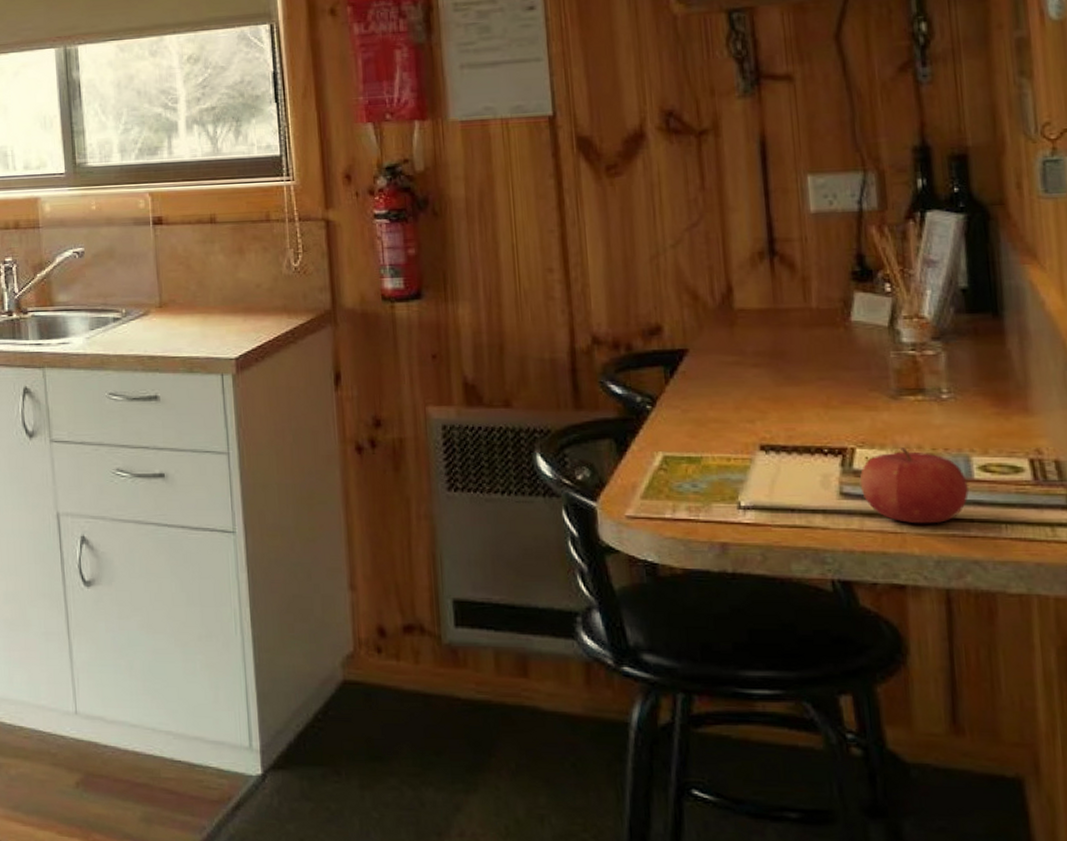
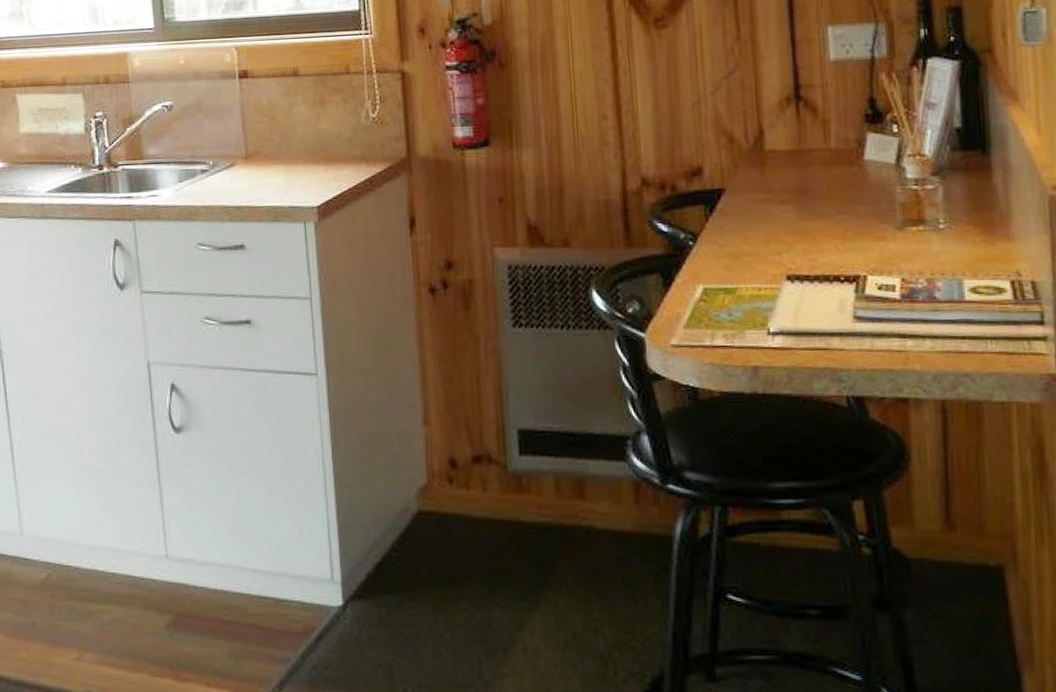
fruit: present [859,446,970,524] -> none [870,272,962,343]

